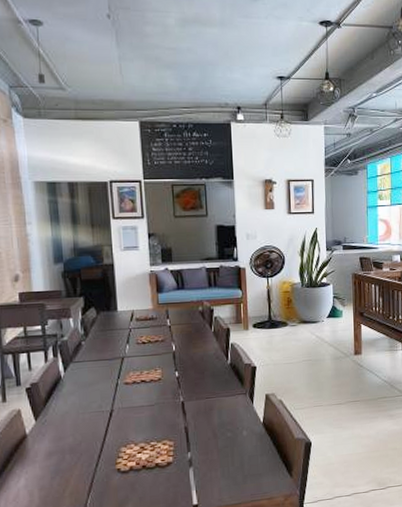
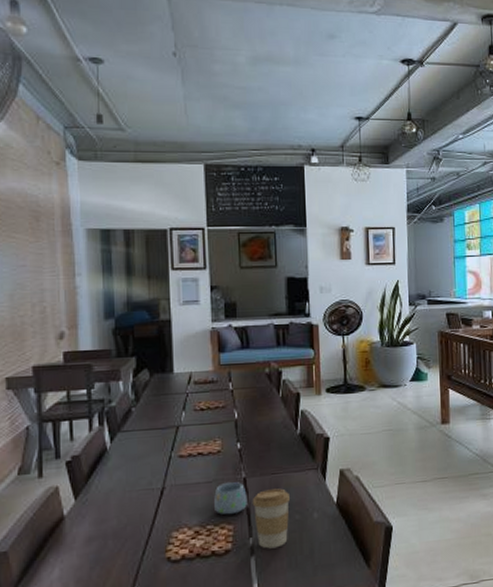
mug: none [156,405,186,433] -> present [214,481,247,515]
coffee cup: none [189,410,222,462] -> present [252,488,290,549]

